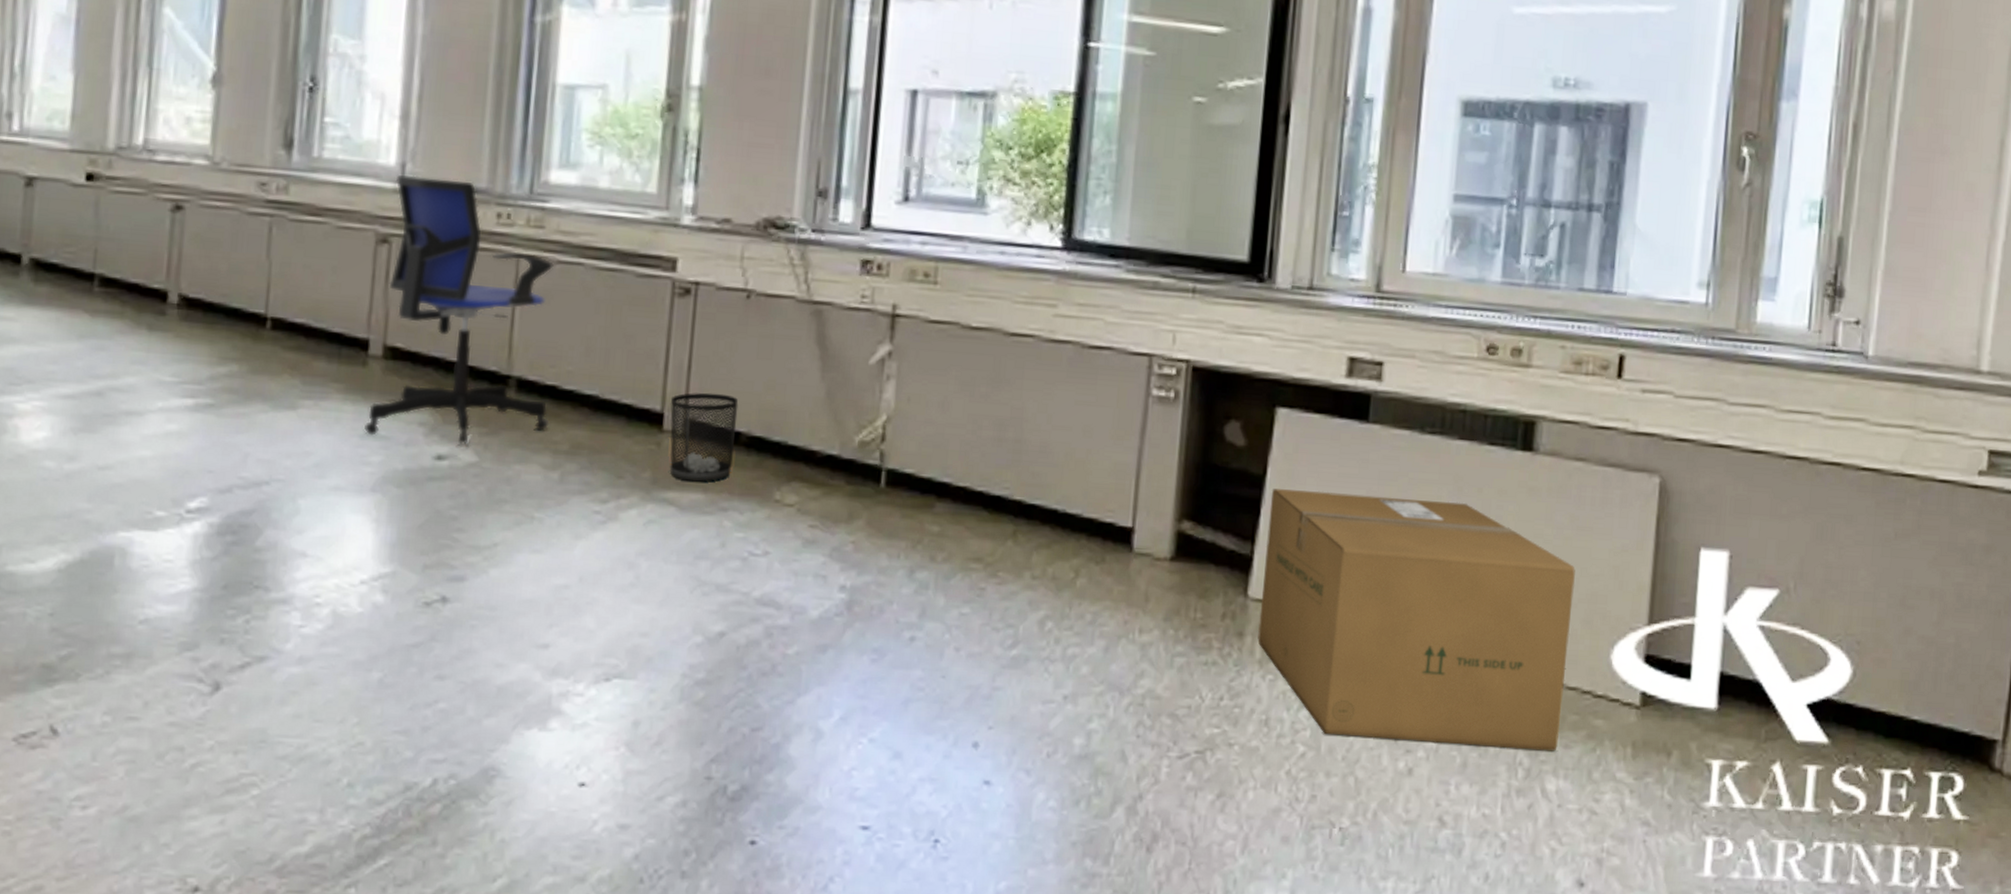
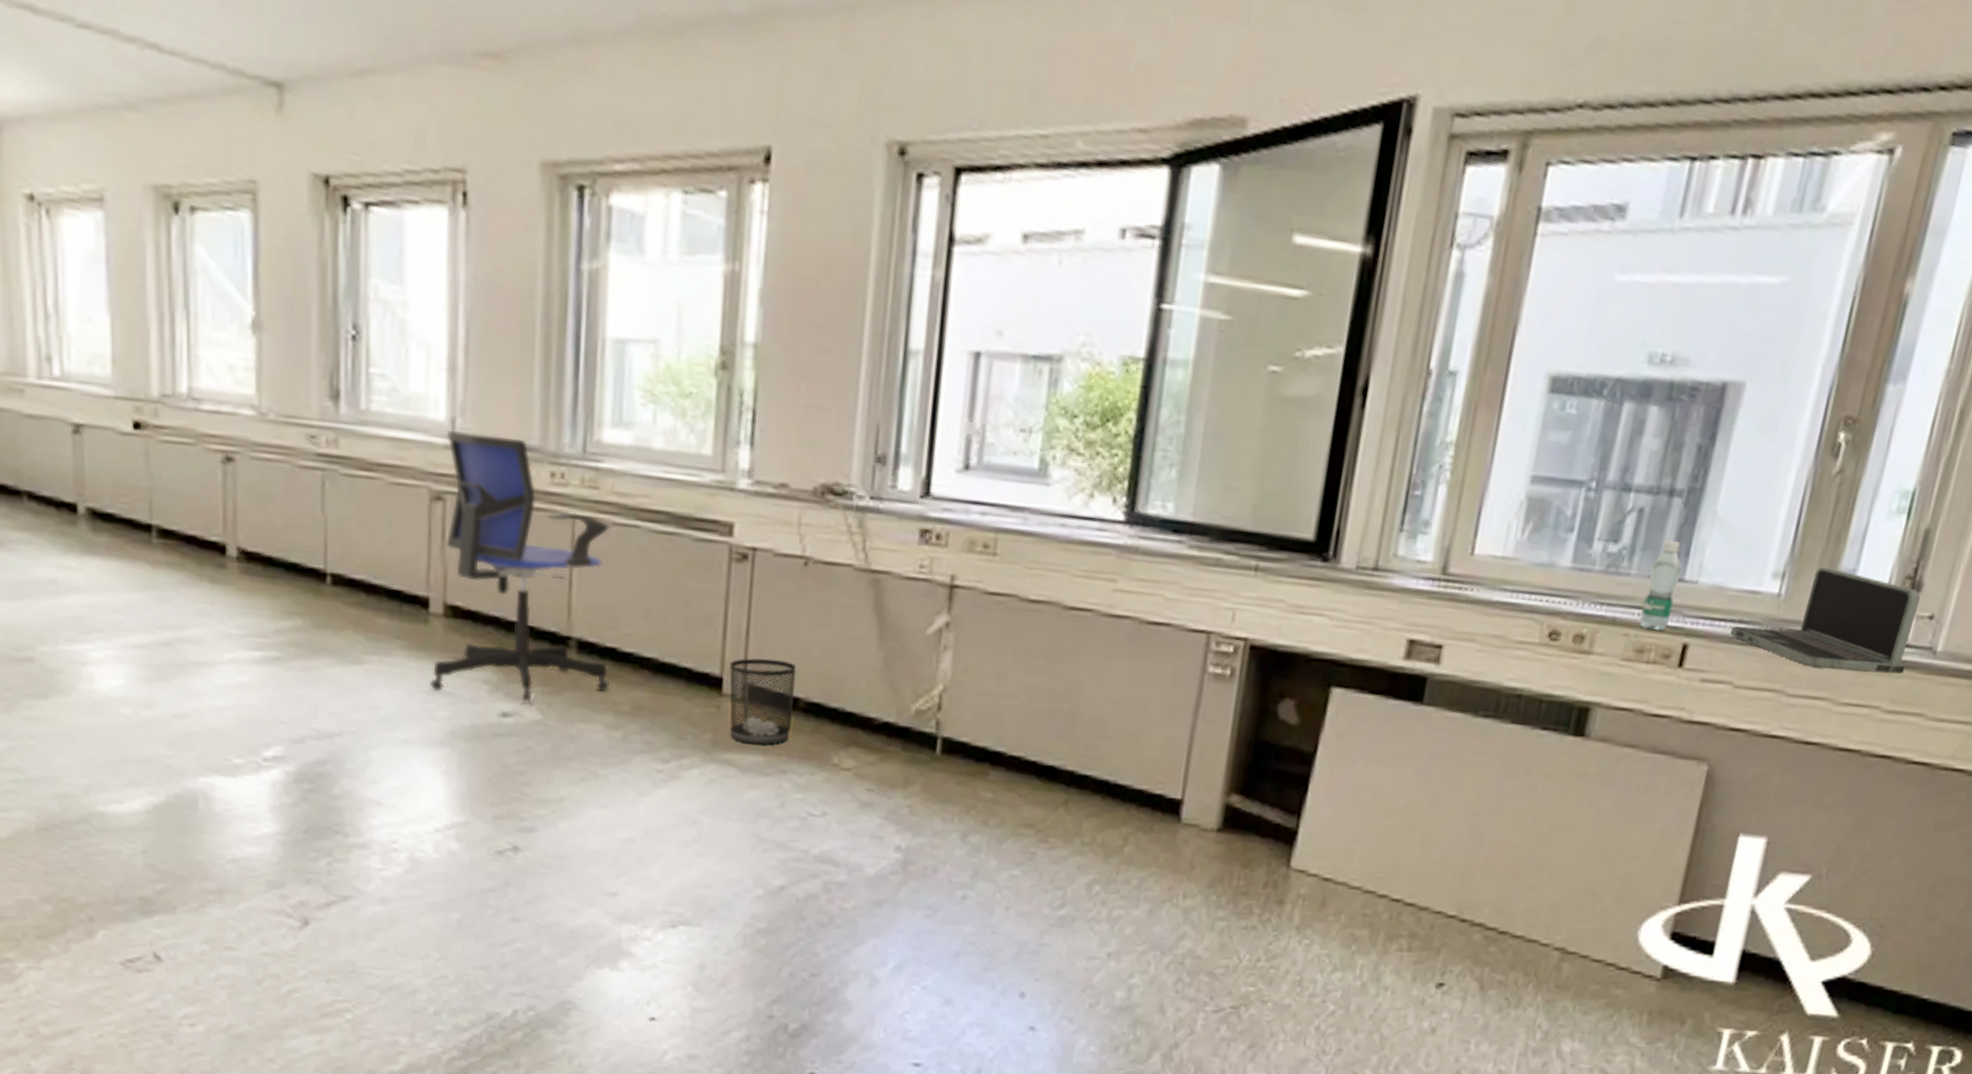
box: present [1258,489,1575,752] -> none [1297,766,1614,1017]
bottle: none [1573,254,1608,343] -> present [1639,540,1681,631]
laptop: none [1664,276,1845,380] -> present [1730,567,1921,674]

